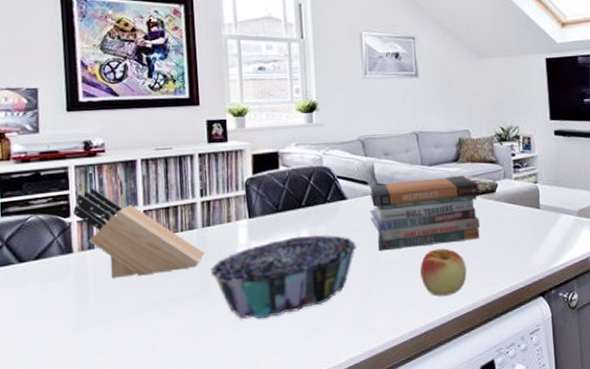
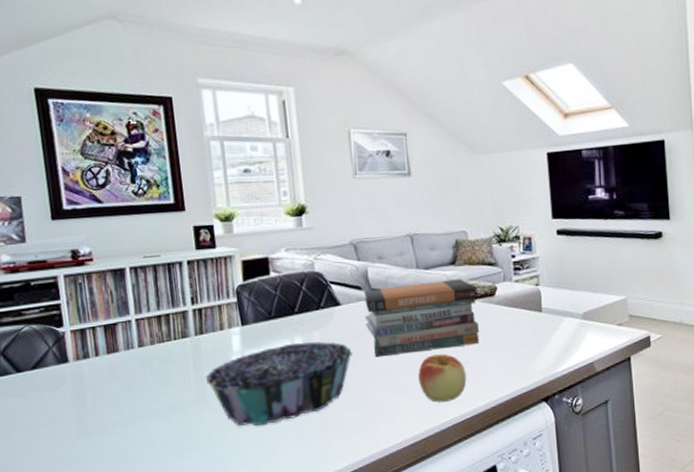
knife block: present [73,187,205,278] -> none [66,297,200,387]

